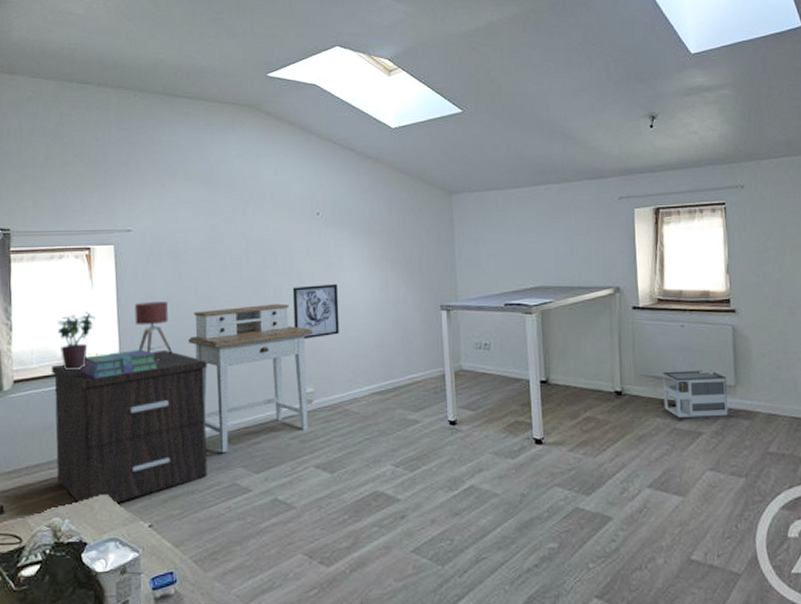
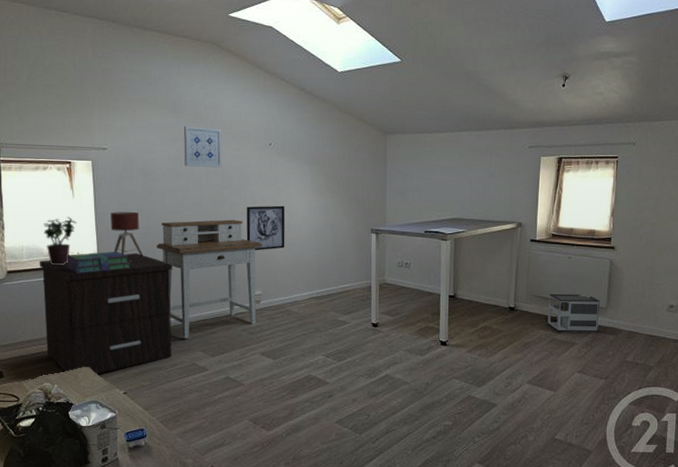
wall art: none [219,199,263,245] -> present [184,126,222,168]

